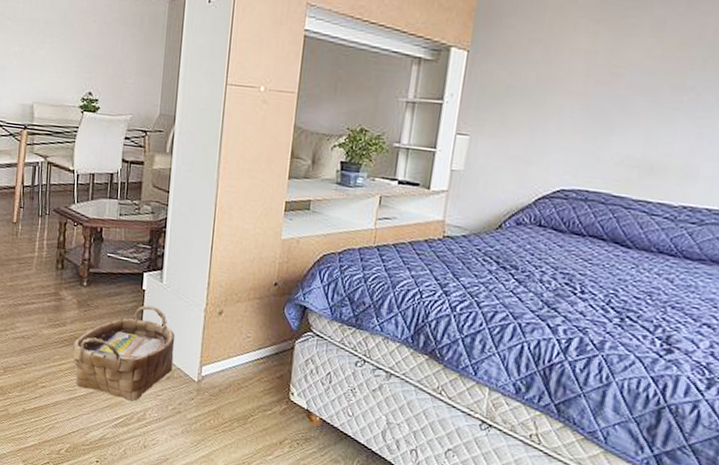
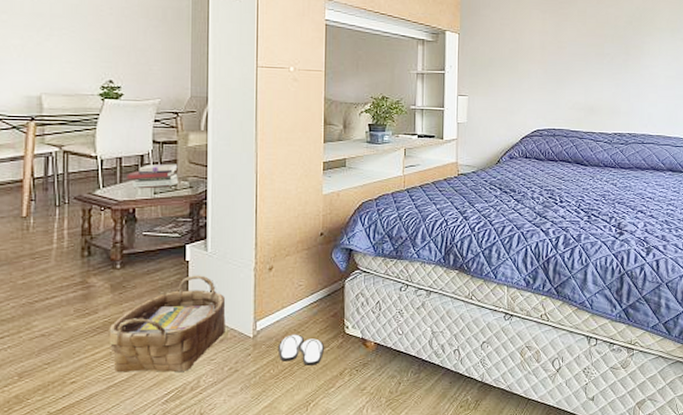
books: none [97,184,143,211] -> present [127,163,179,188]
slippers: none [220,387,266,426] -> present [279,334,324,366]

